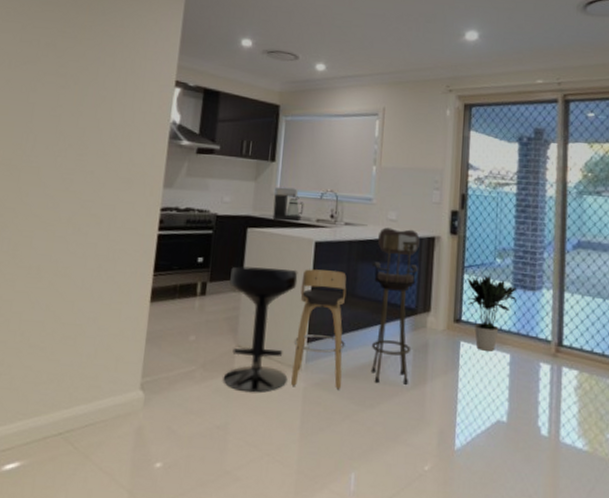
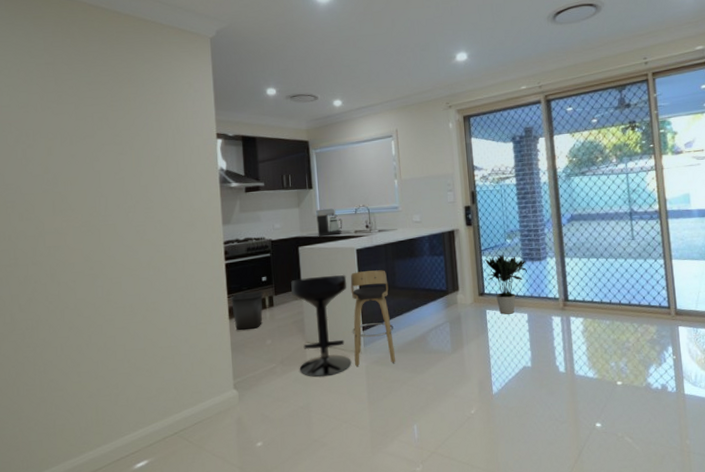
waste bin: none [155,272,197,319] -> present [230,291,264,330]
bar stool: present [370,227,420,385] -> none [405,227,449,353]

